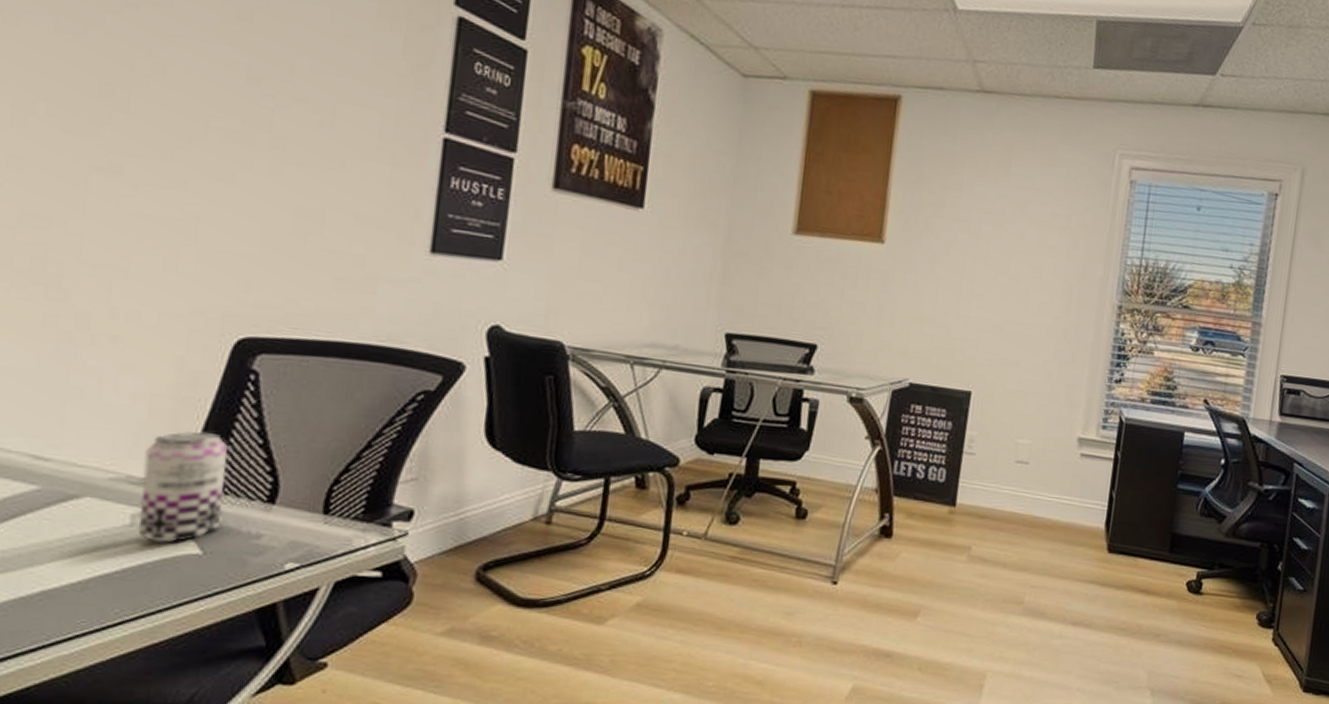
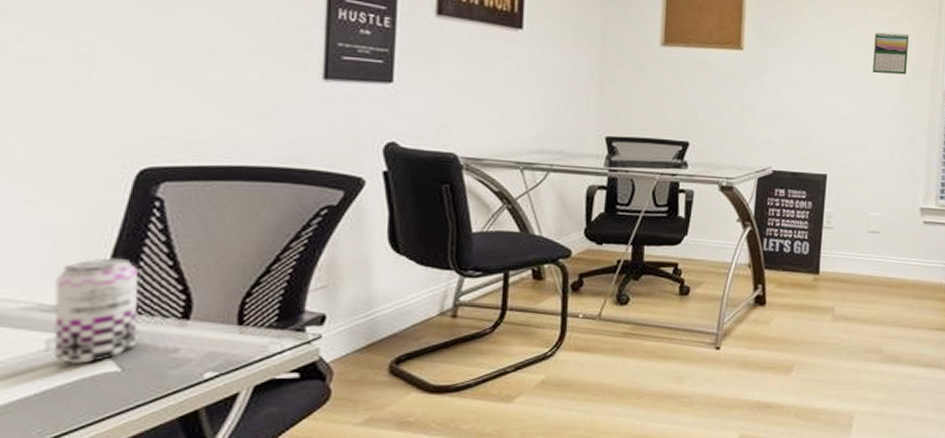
calendar: none [1031,230,1076,282] -> present [873,32,909,75]

